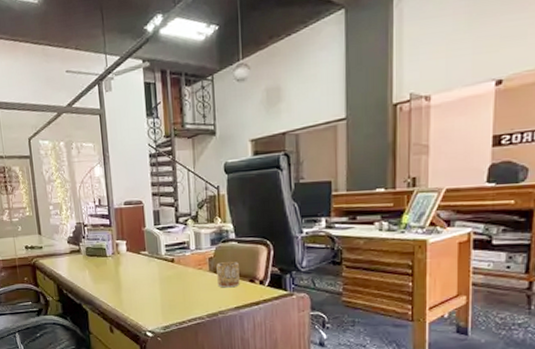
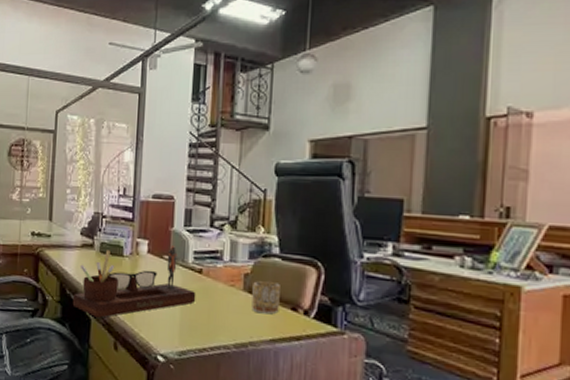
desk organizer: none [69,243,172,309] -> present [72,246,196,318]

